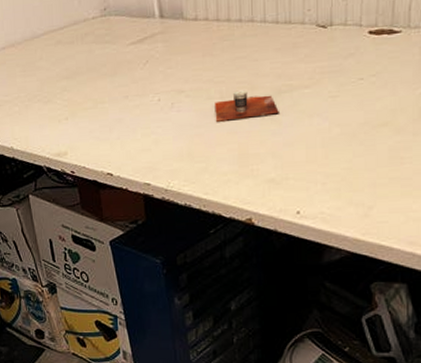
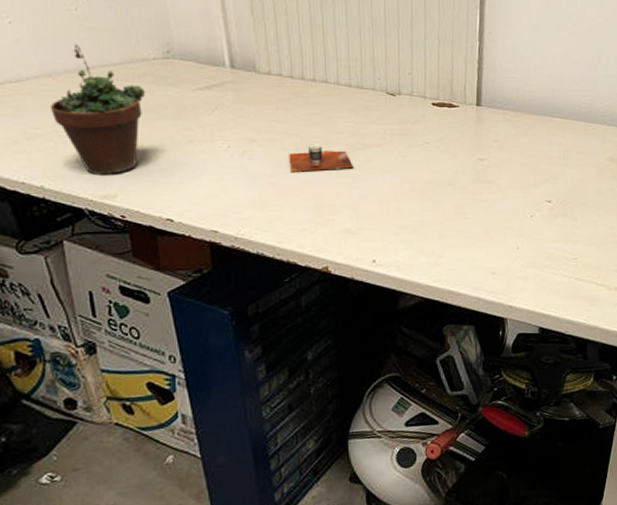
succulent plant: none [14,13,88,134] -> present [49,44,146,174]

